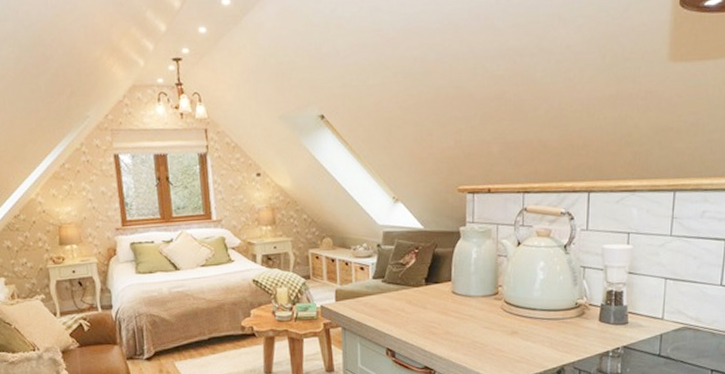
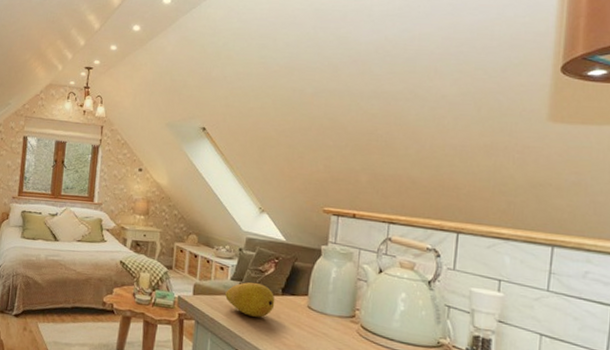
fruit: none [369,277,420,312] -> present [225,282,275,318]

